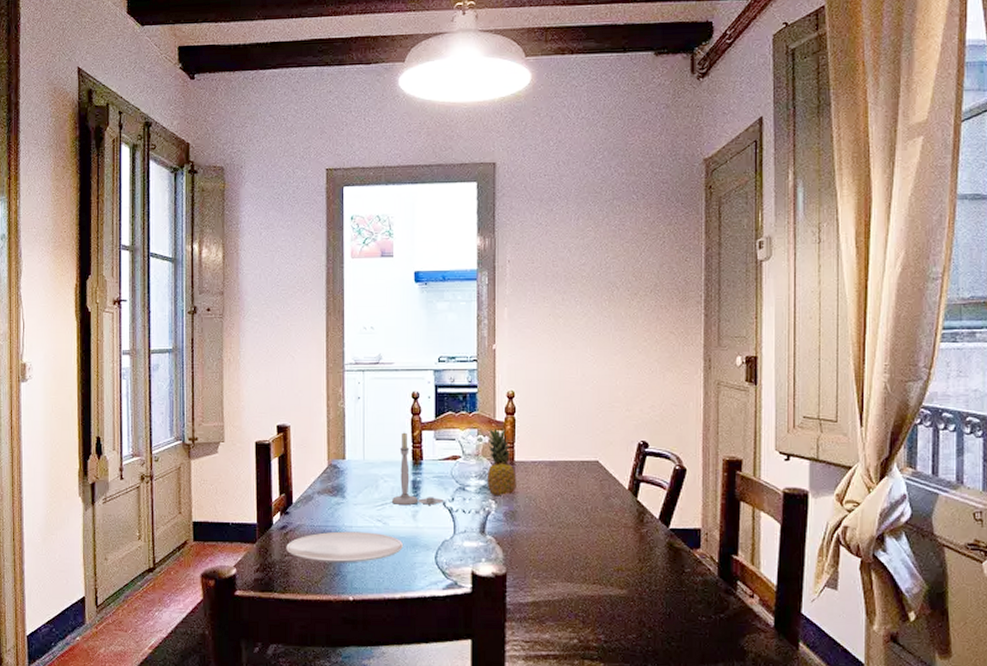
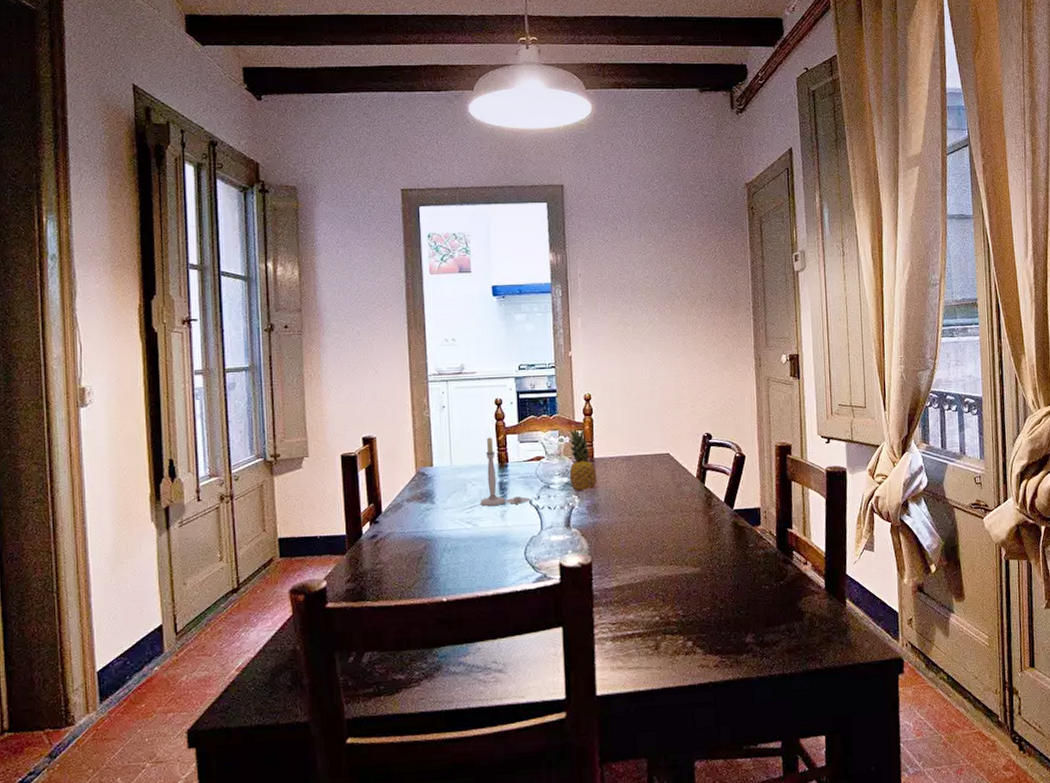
plate: present [286,531,404,563] -> none [377,534,494,568]

